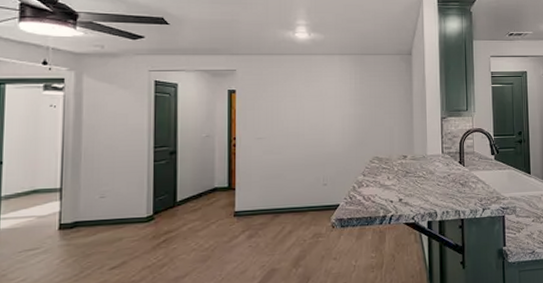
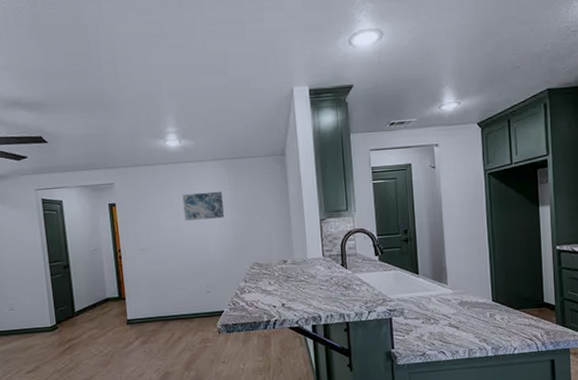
wall art: none [307,84,347,112] -> present [182,191,224,221]

